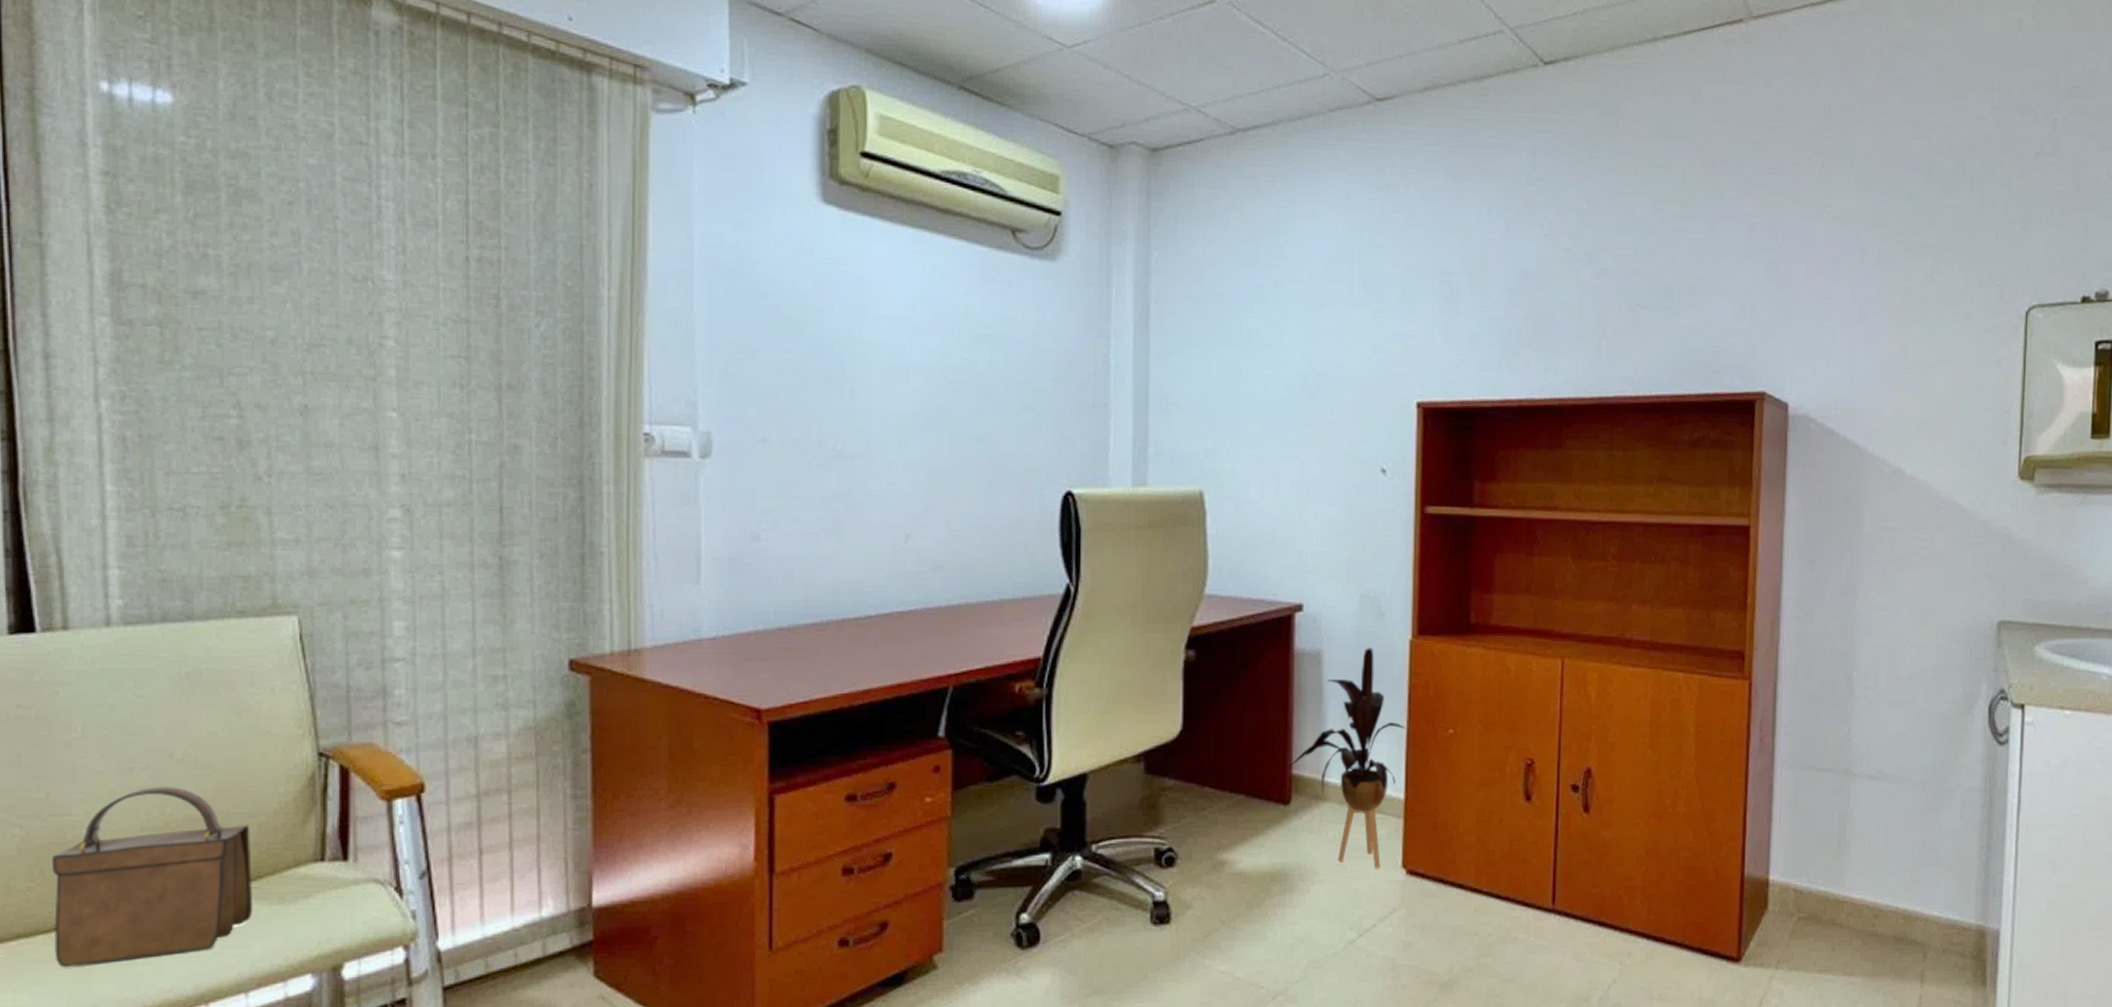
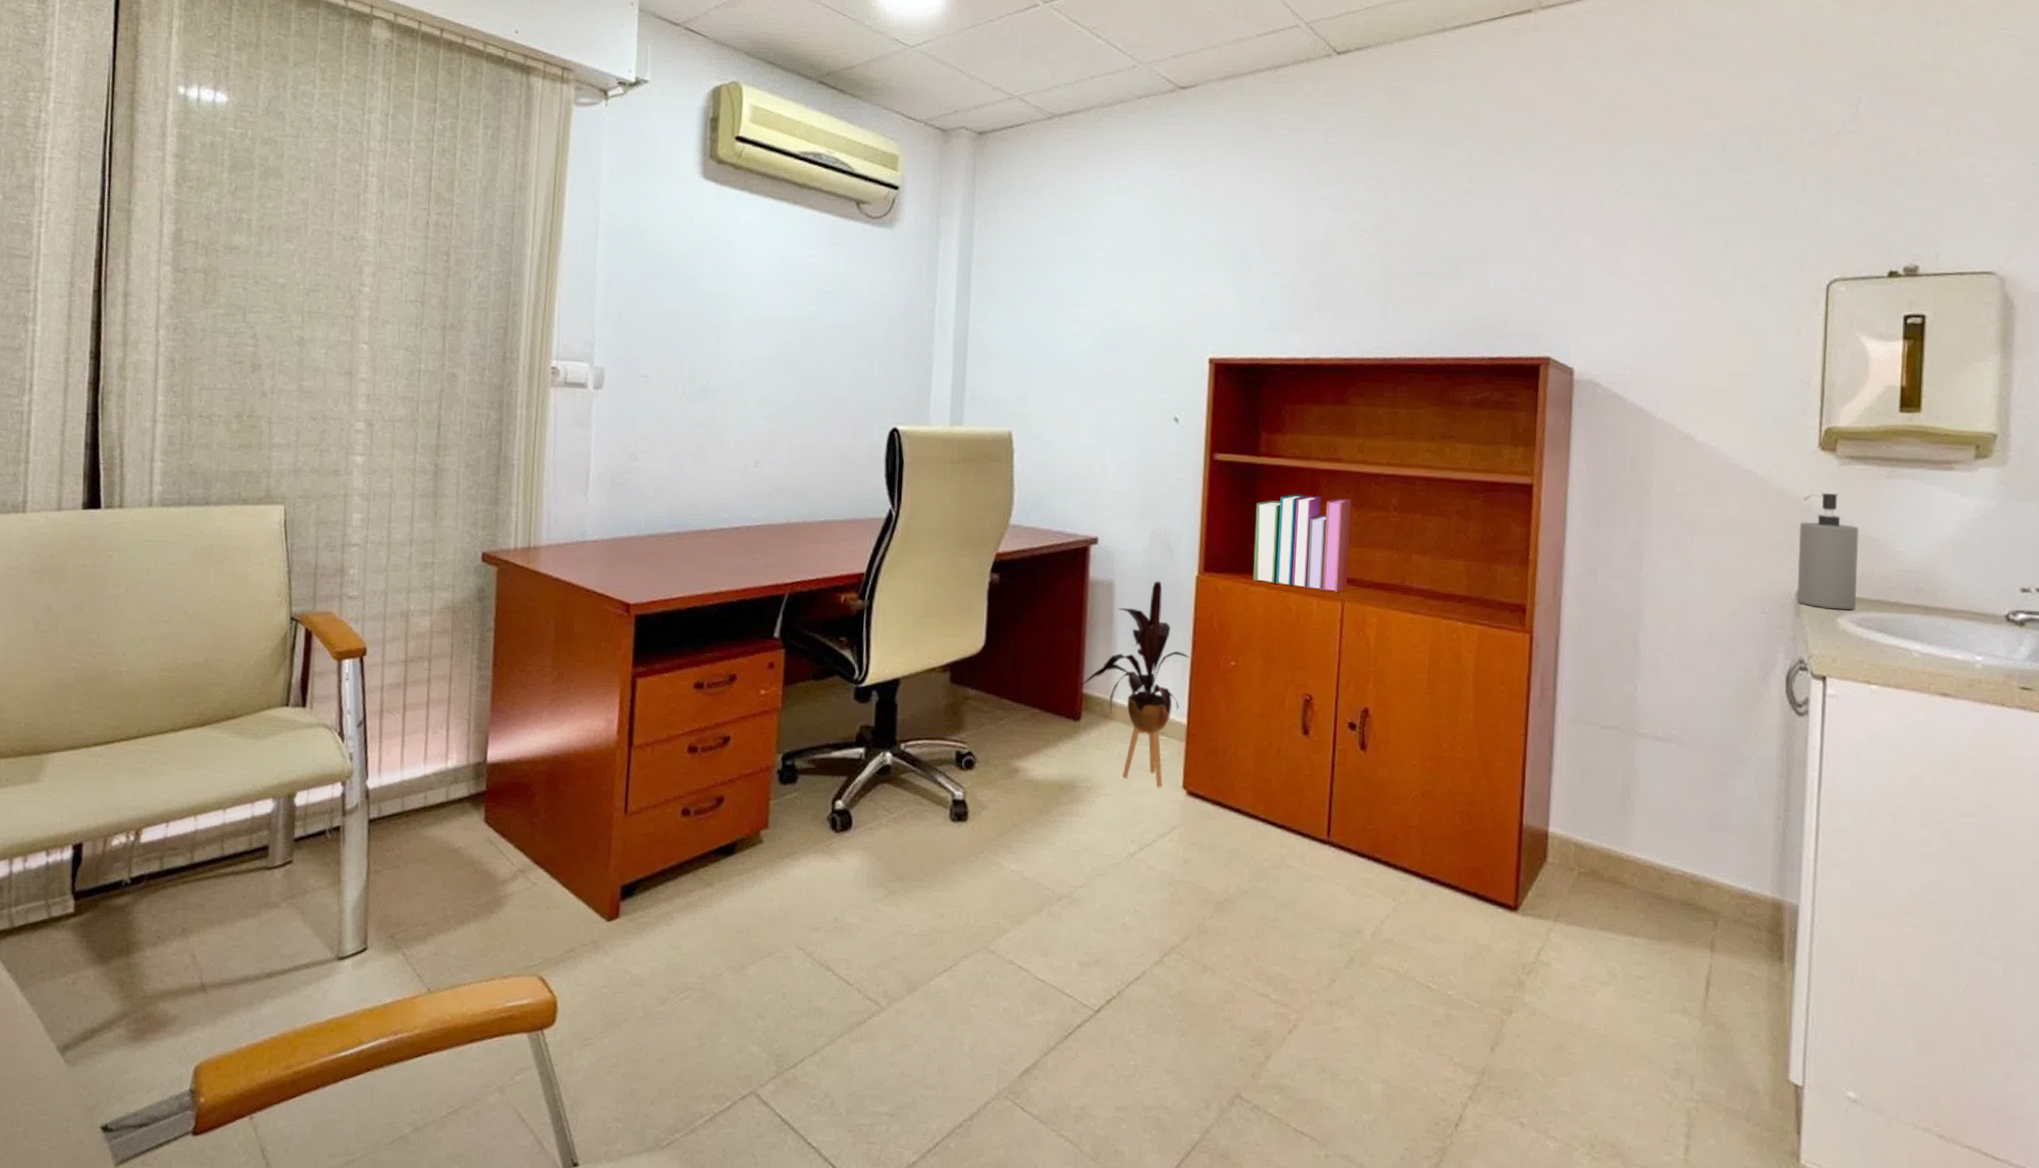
handbag: present [52,786,253,968] -> none [92,636,237,777]
books: none [1469,546,1569,650] -> present [1253,494,1352,593]
soap dispenser: none [1998,522,2054,638] -> present [1796,493,1858,610]

